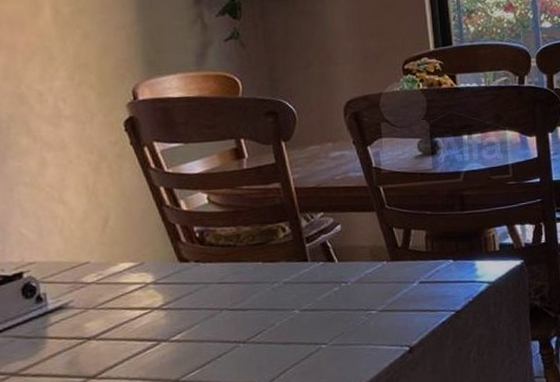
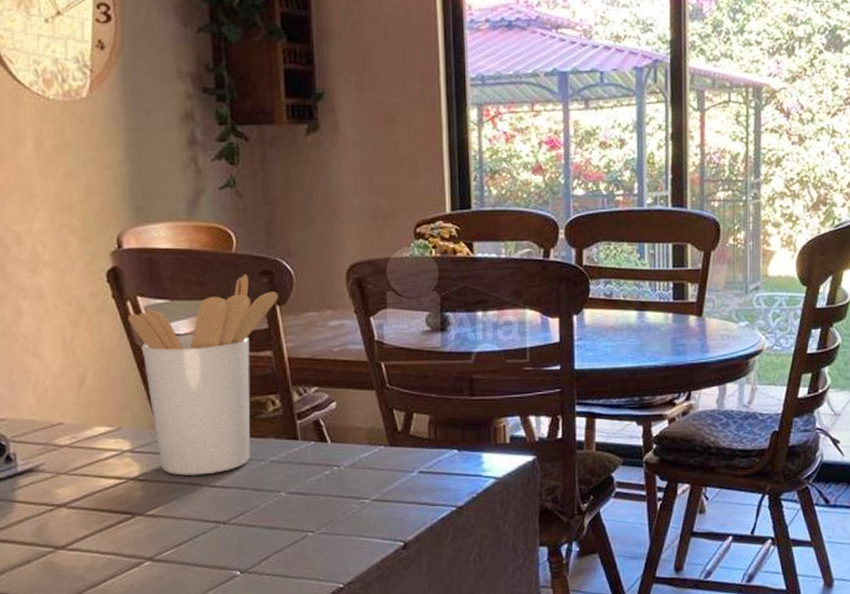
utensil holder: none [145,115,284,302] -> present [127,274,279,475]

